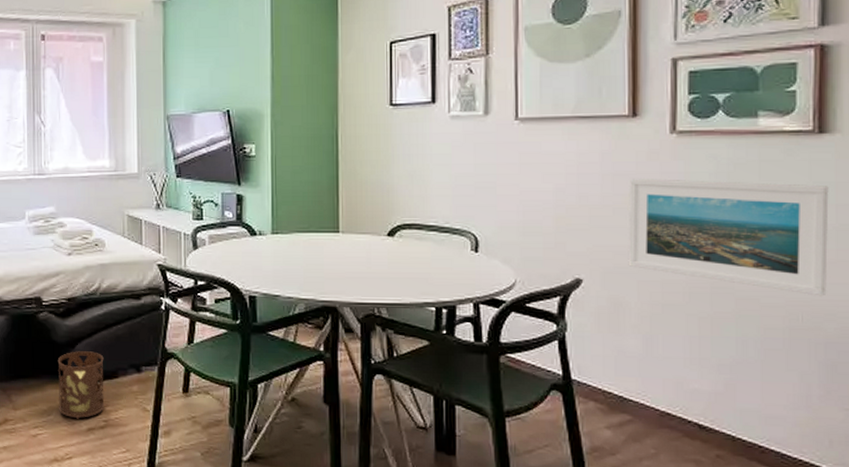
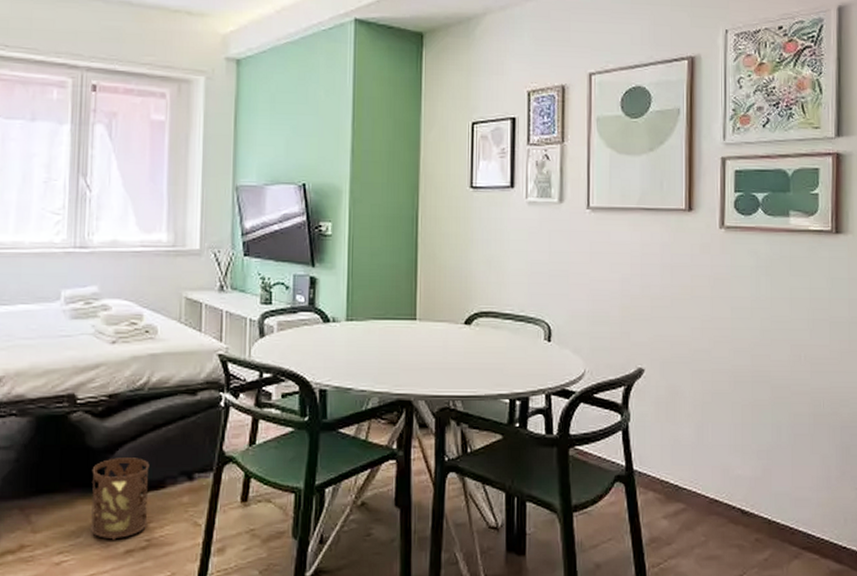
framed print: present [628,177,829,297] -> none [683,269,843,384]

